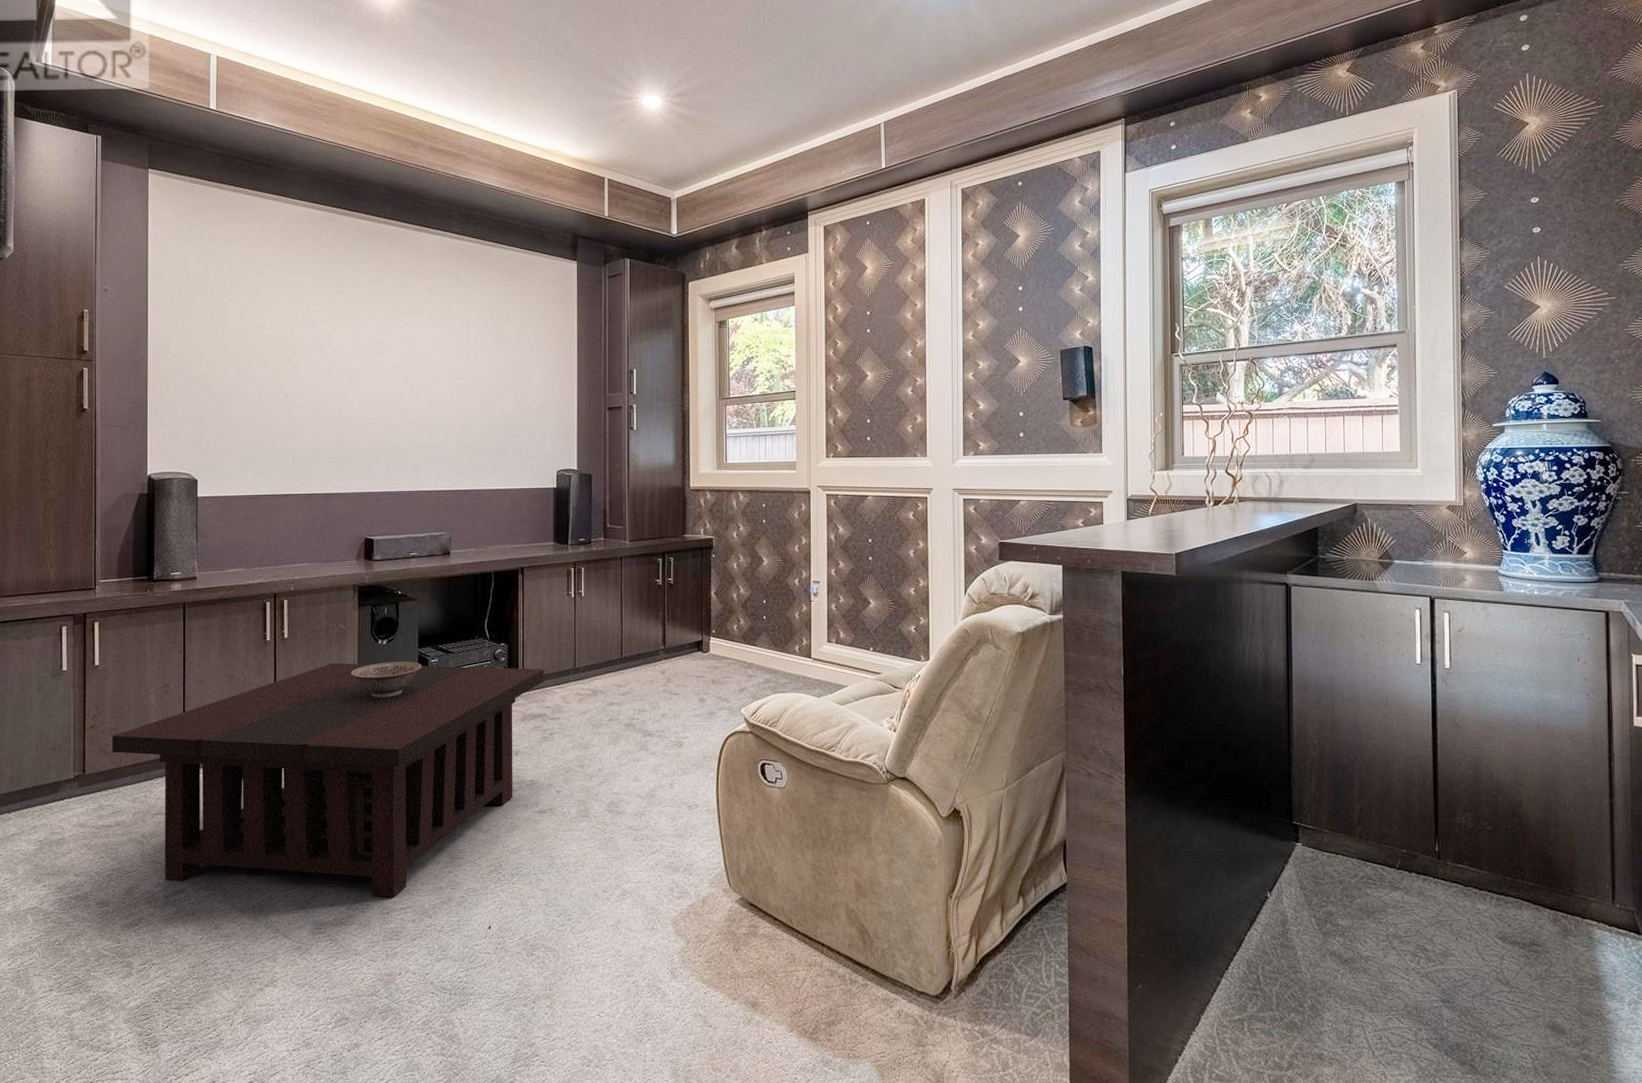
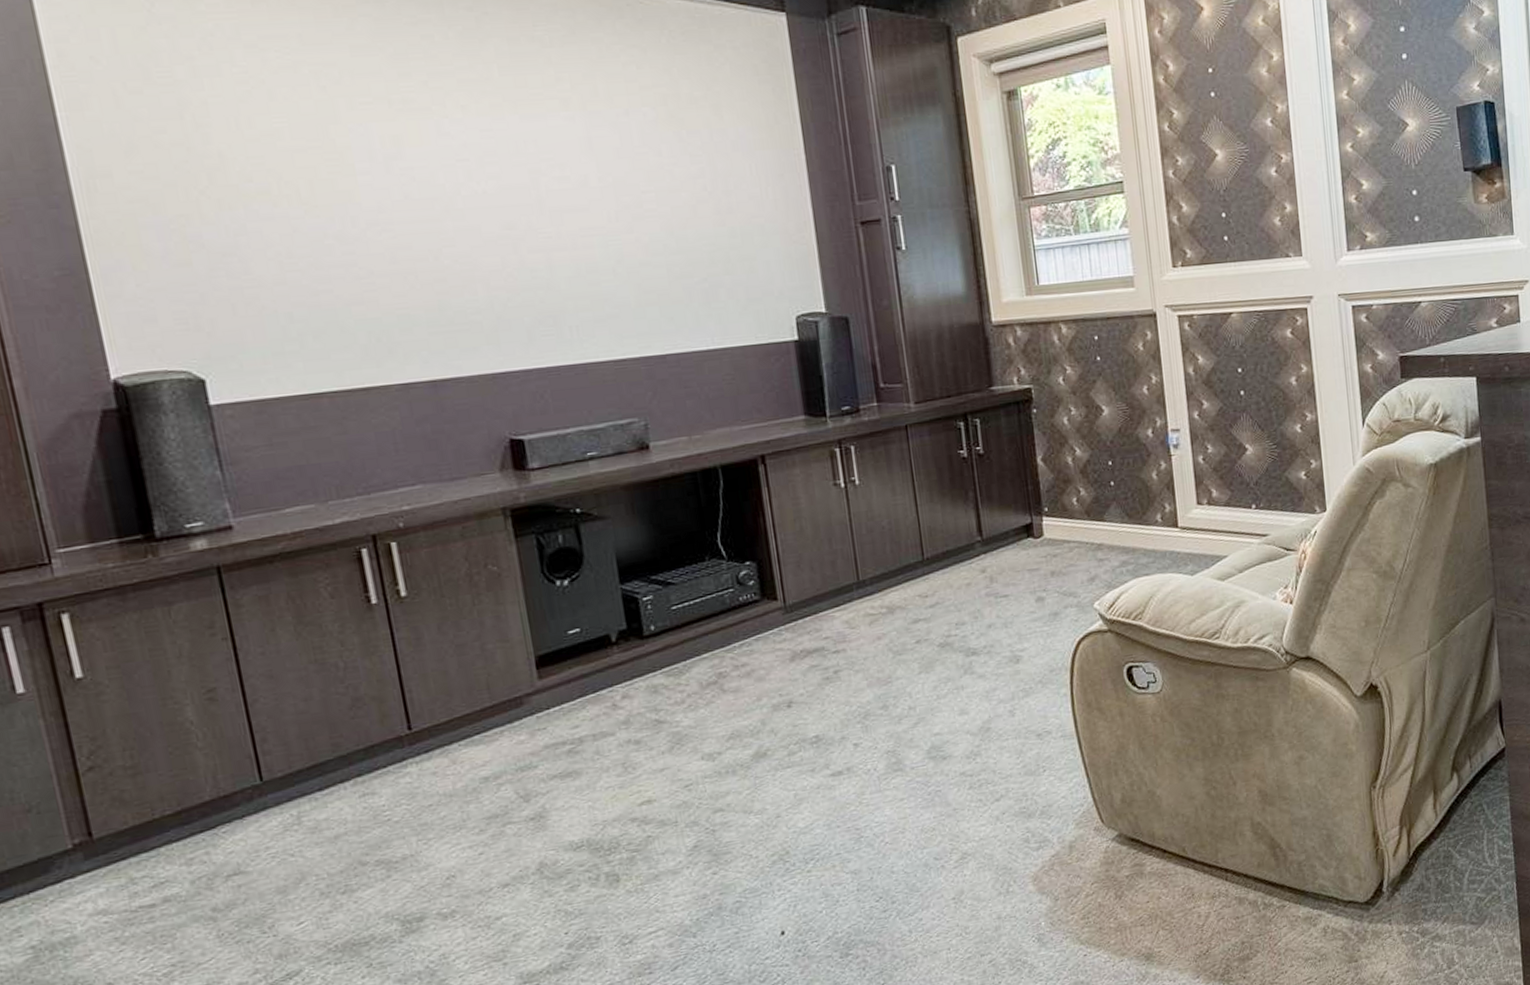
coffee table: present [111,662,544,897] -> none [129,588,817,963]
decorative bowl: present [350,661,423,698] -> none [518,603,631,661]

